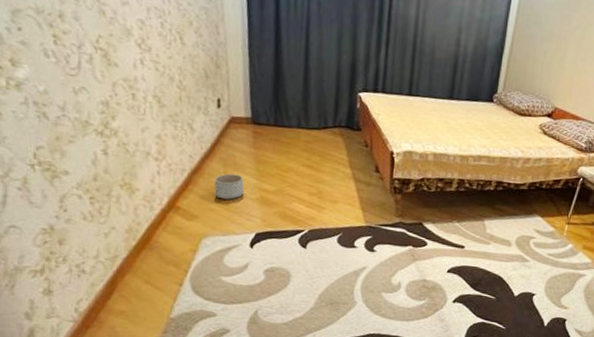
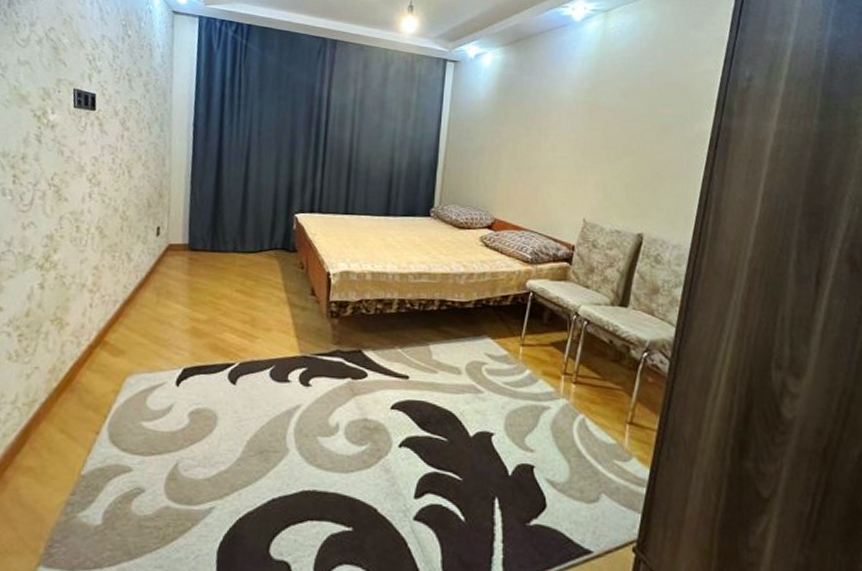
planter: present [214,173,244,200] -> none [145,303,176,332]

